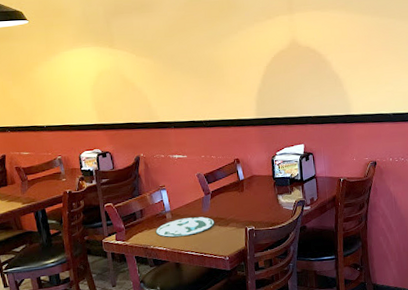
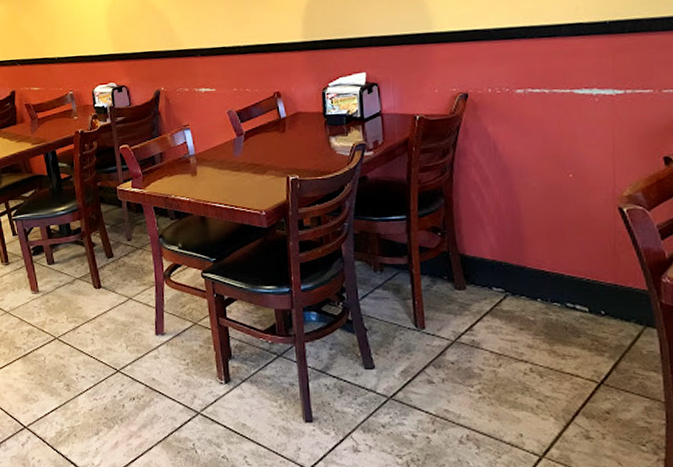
plate: present [155,217,215,237] -> none [177,162,249,186]

